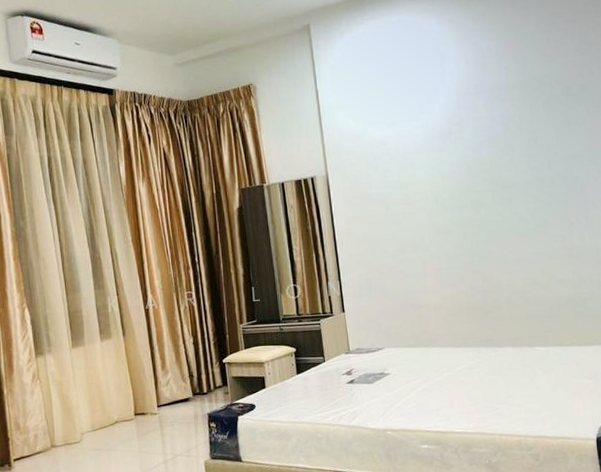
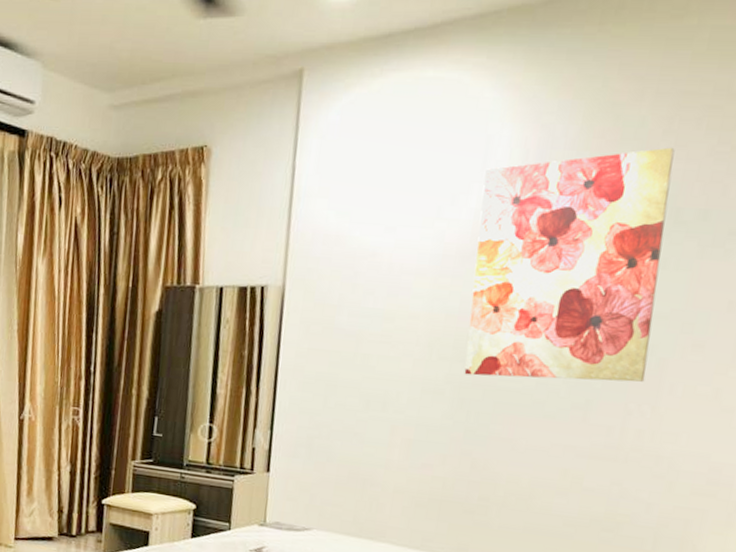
wall art: none [445,48,576,216] -> present [464,147,675,382]

